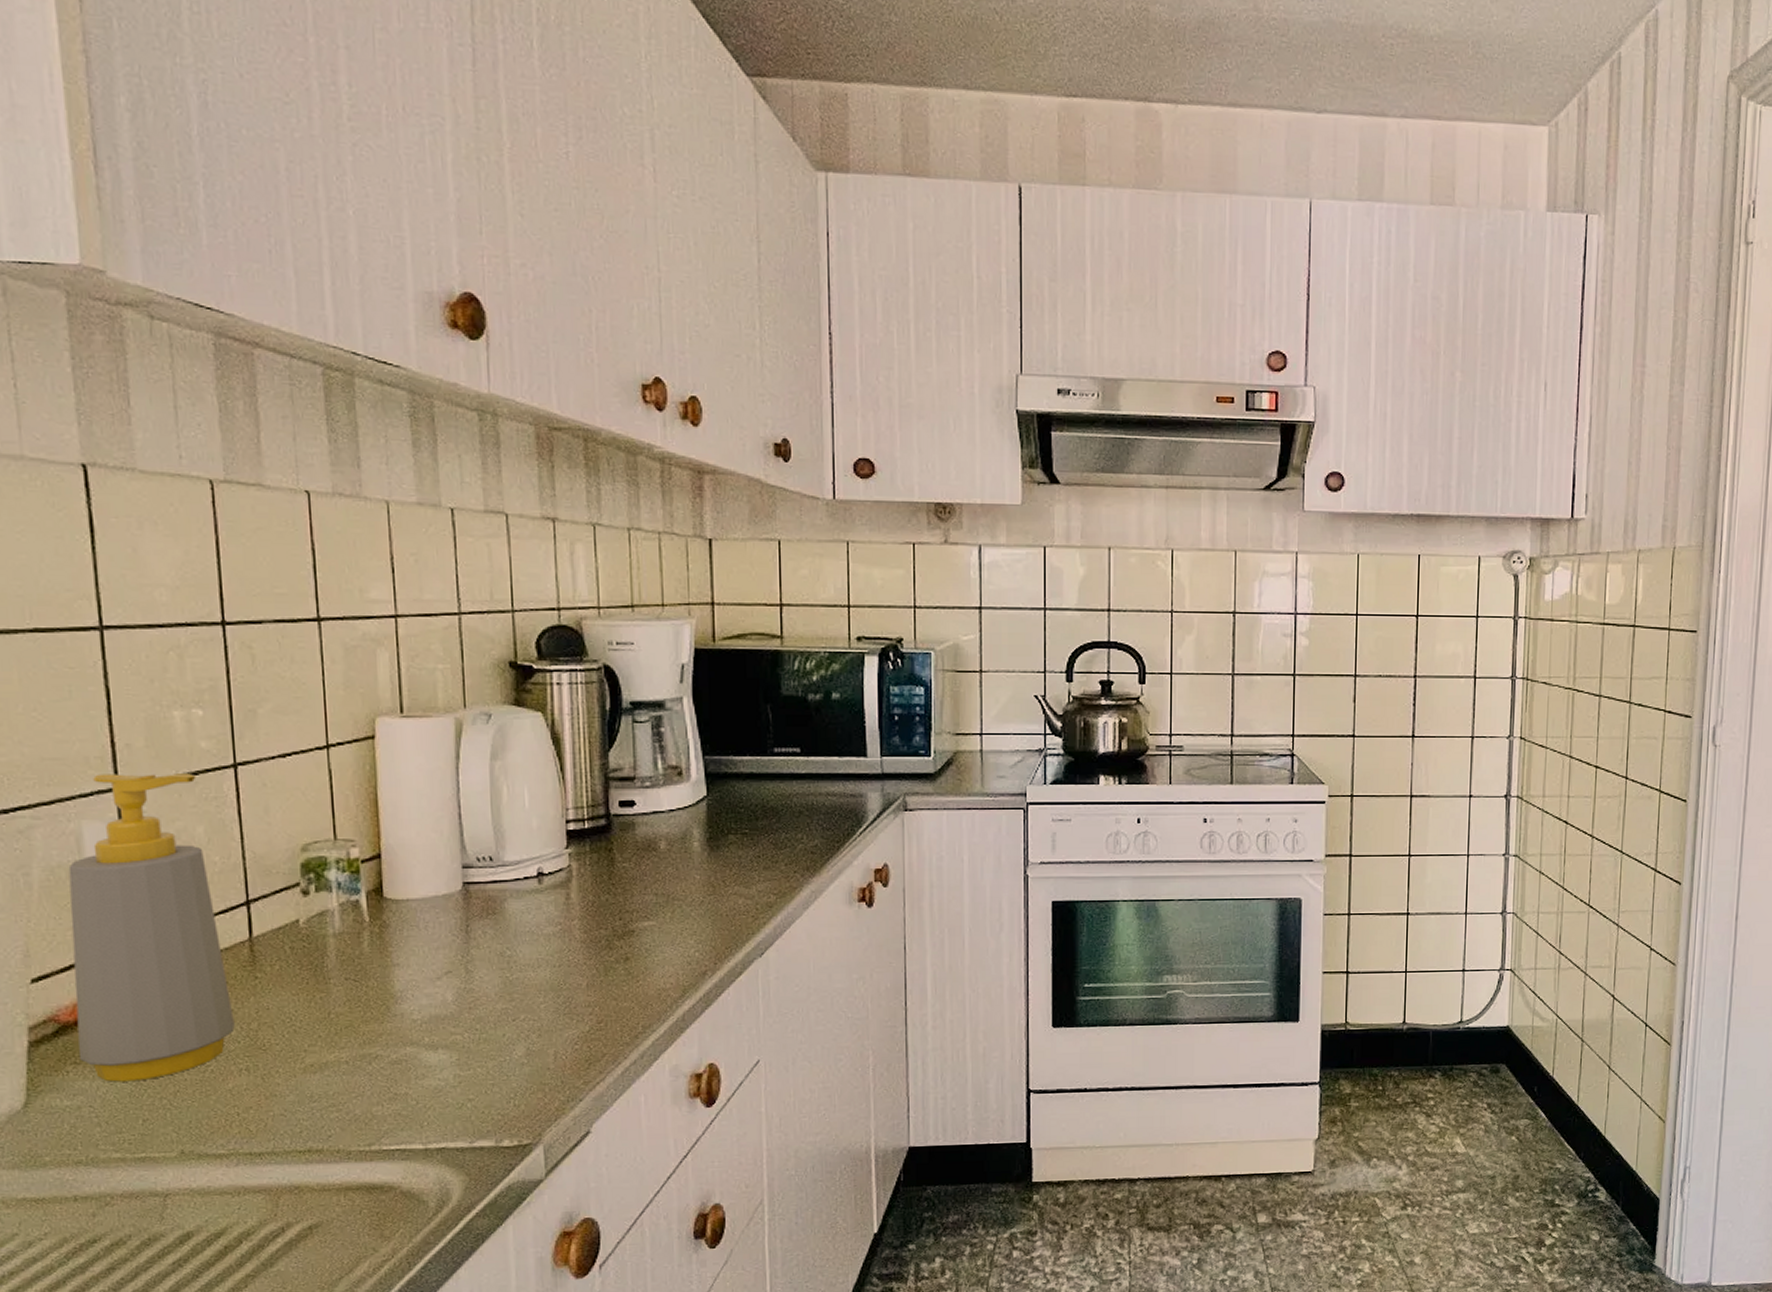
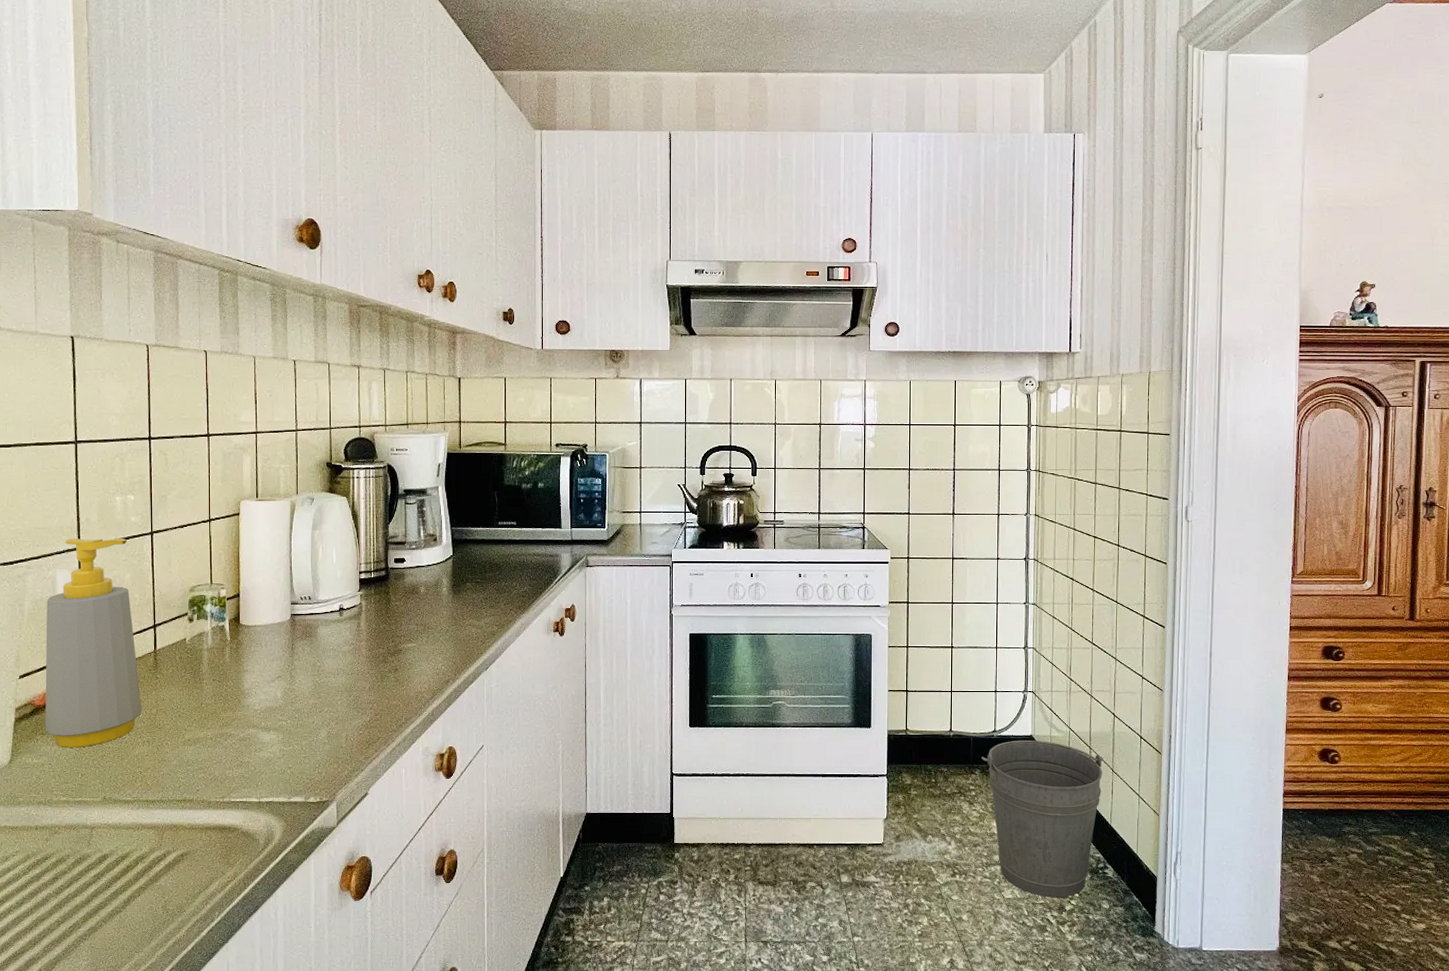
bucket: none [1443,1032,1599,1230] -> present [981,740,1104,898]

